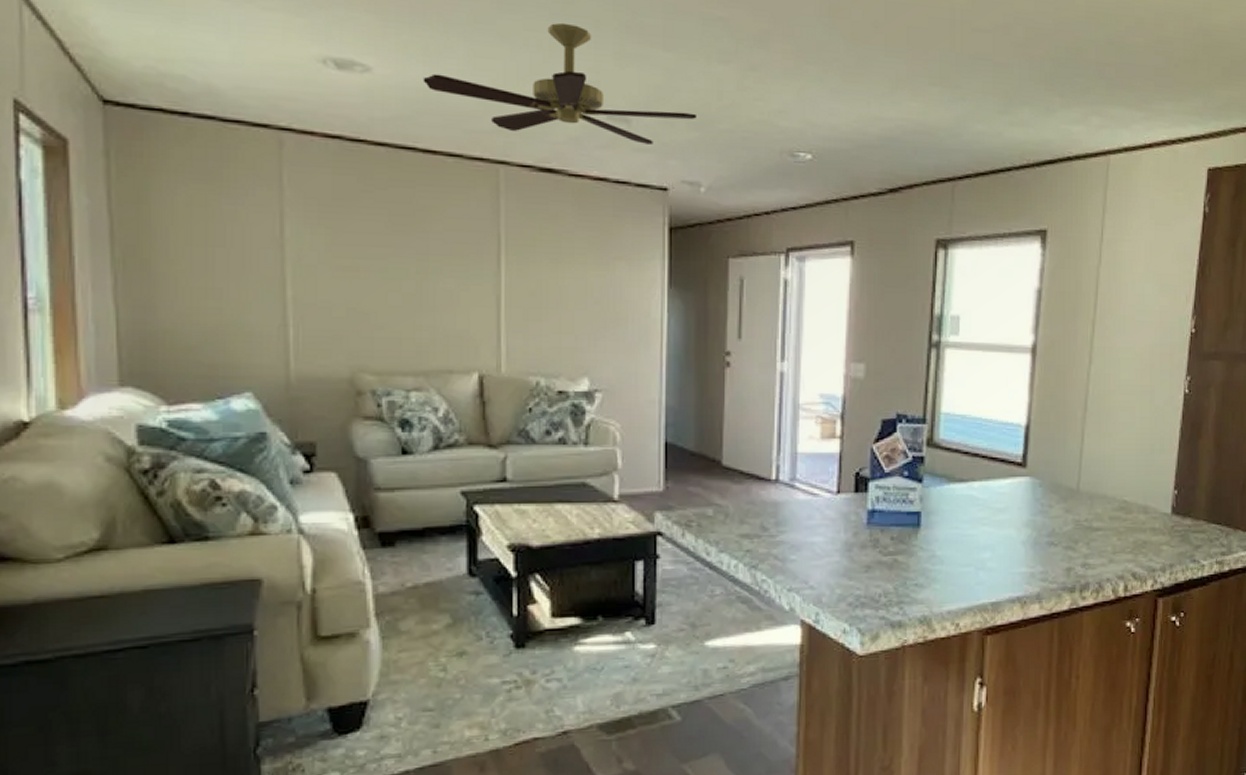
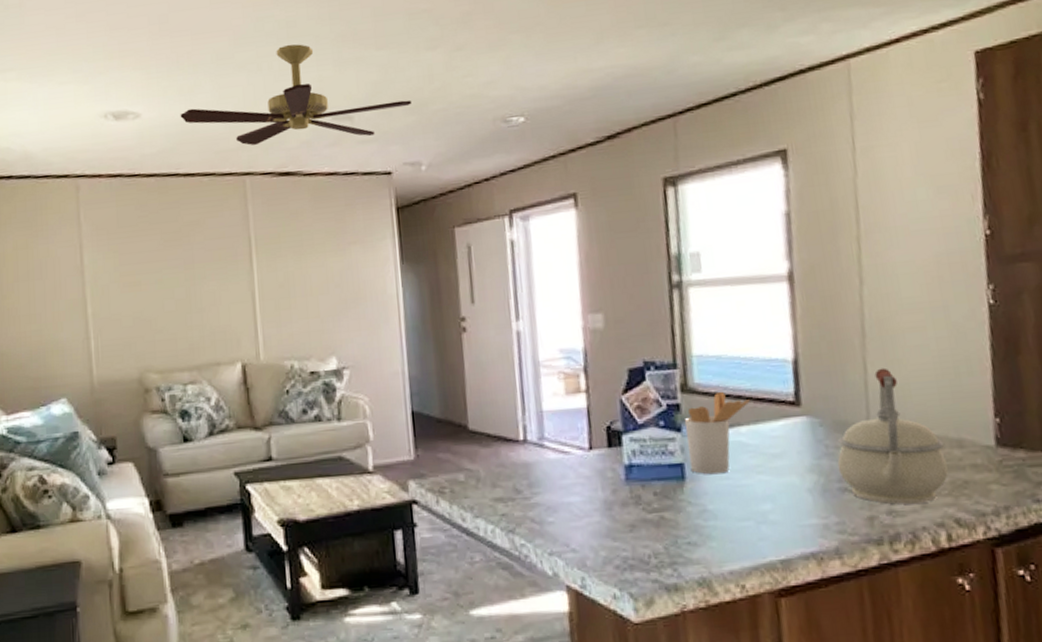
utensil holder: none [926,448,985,524] -> present [684,391,750,475]
kettle: none [1049,439,1134,559] -> present [837,367,948,505]

